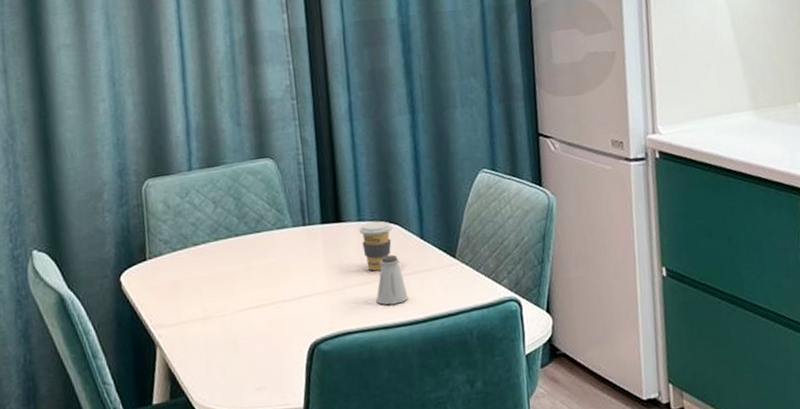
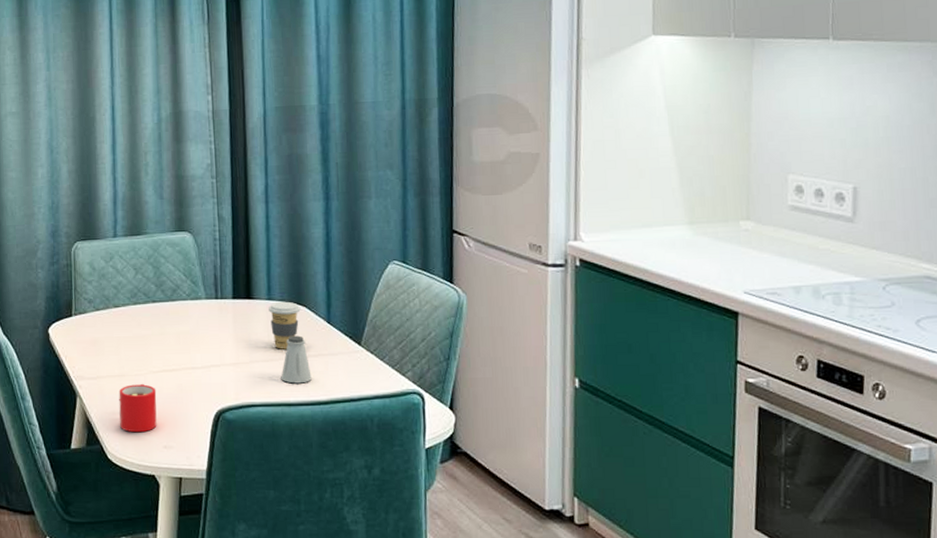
mug: none [203,323,247,378] -> present [119,383,157,433]

